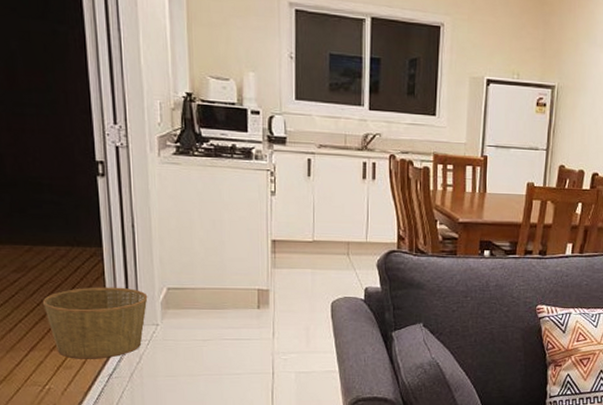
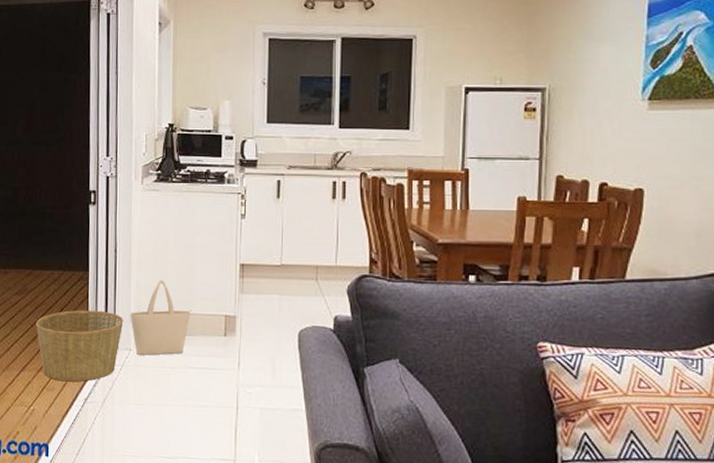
shopping bag: none [155,255,223,329] -> present [130,279,192,355]

